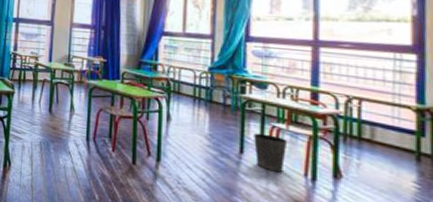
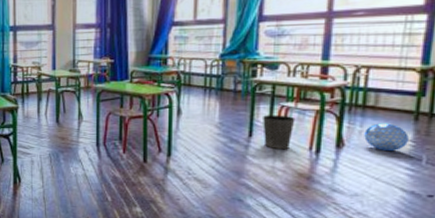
ball: none [363,158,412,192] -> present [364,123,409,152]

